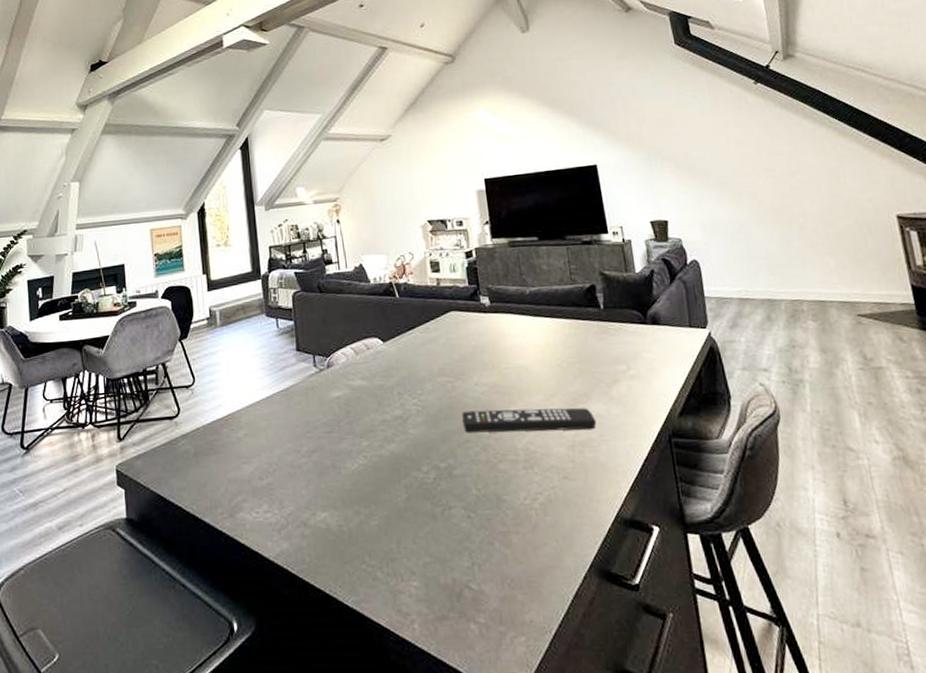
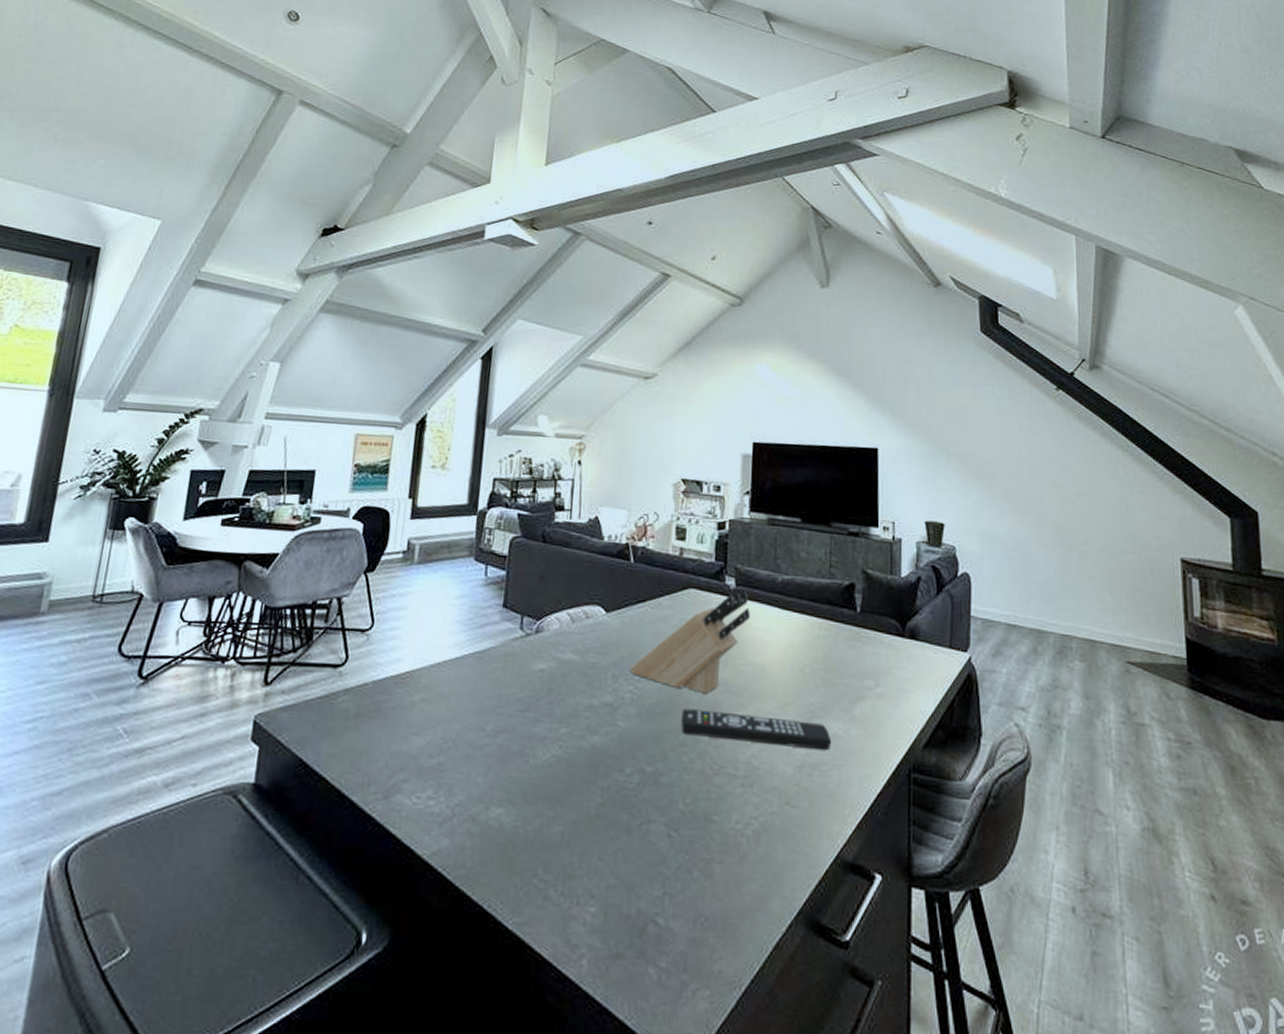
knife block: none [411,306,507,397] -> present [629,591,750,693]

